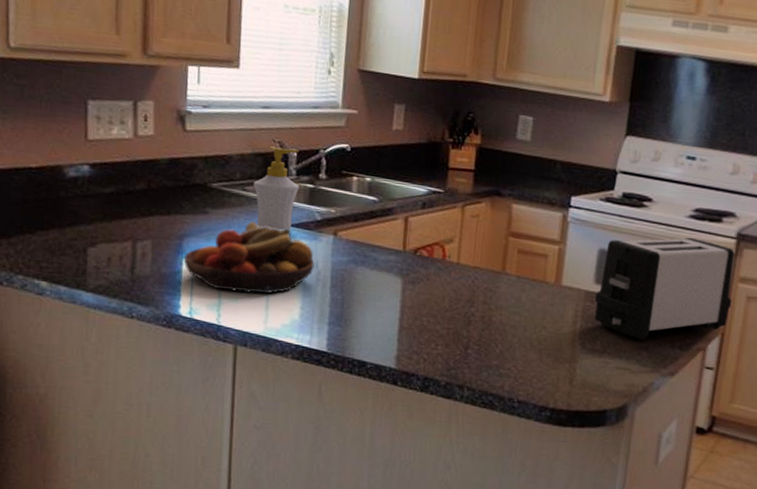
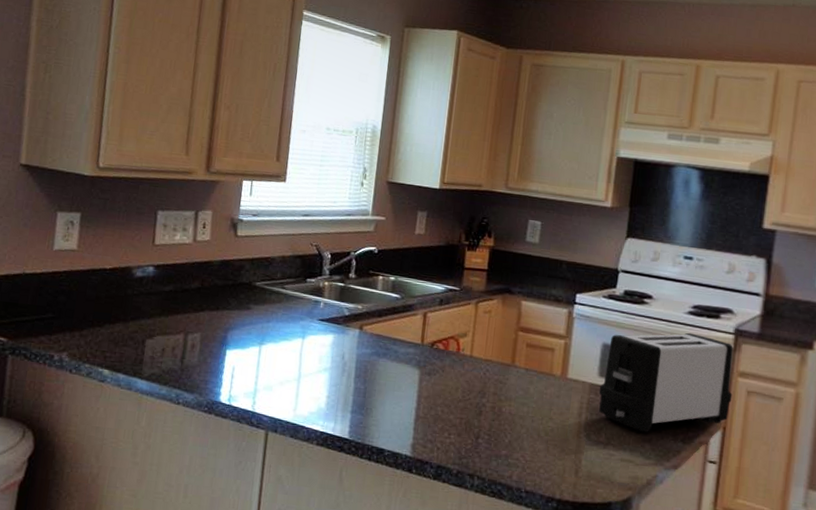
fruit bowl: present [183,221,315,294] -> none [226,316,342,383]
soap bottle: present [254,146,300,231] -> none [292,249,332,325]

